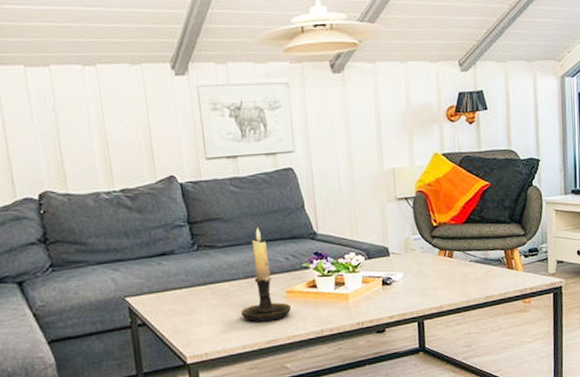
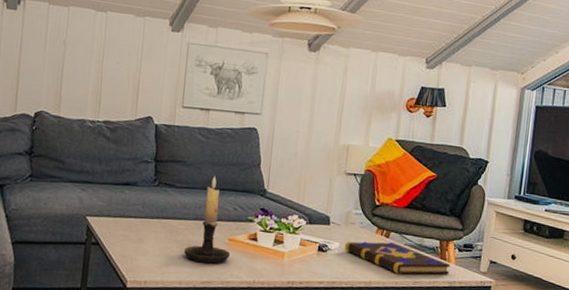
book: none [409,261,519,293] -> present [344,241,451,275]

